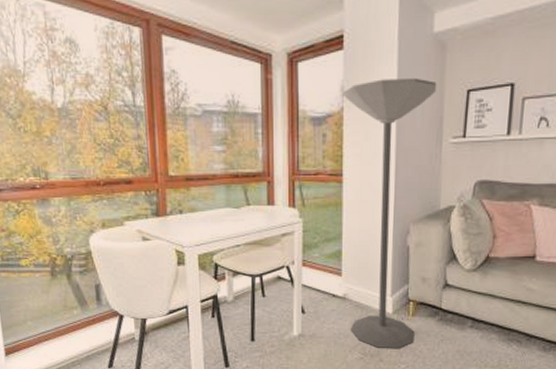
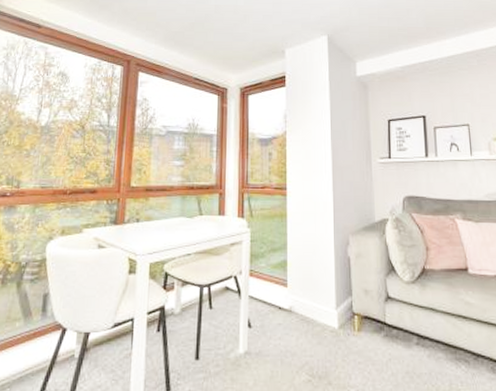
floor lamp: present [342,77,437,348] -> none [285,109,363,369]

